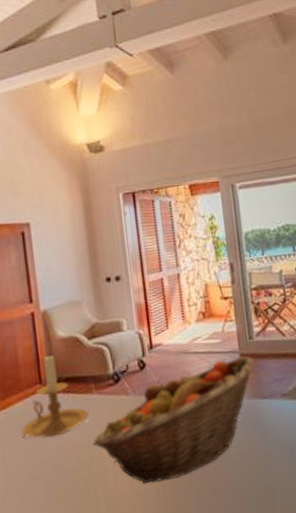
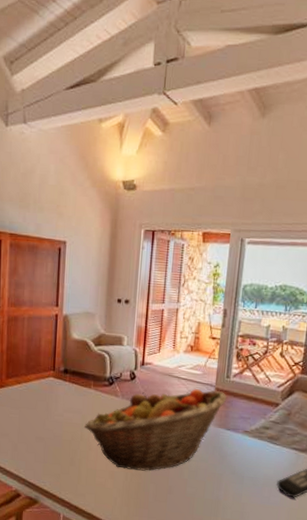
candle holder: present [22,353,89,438] -> none [35,349,85,413]

